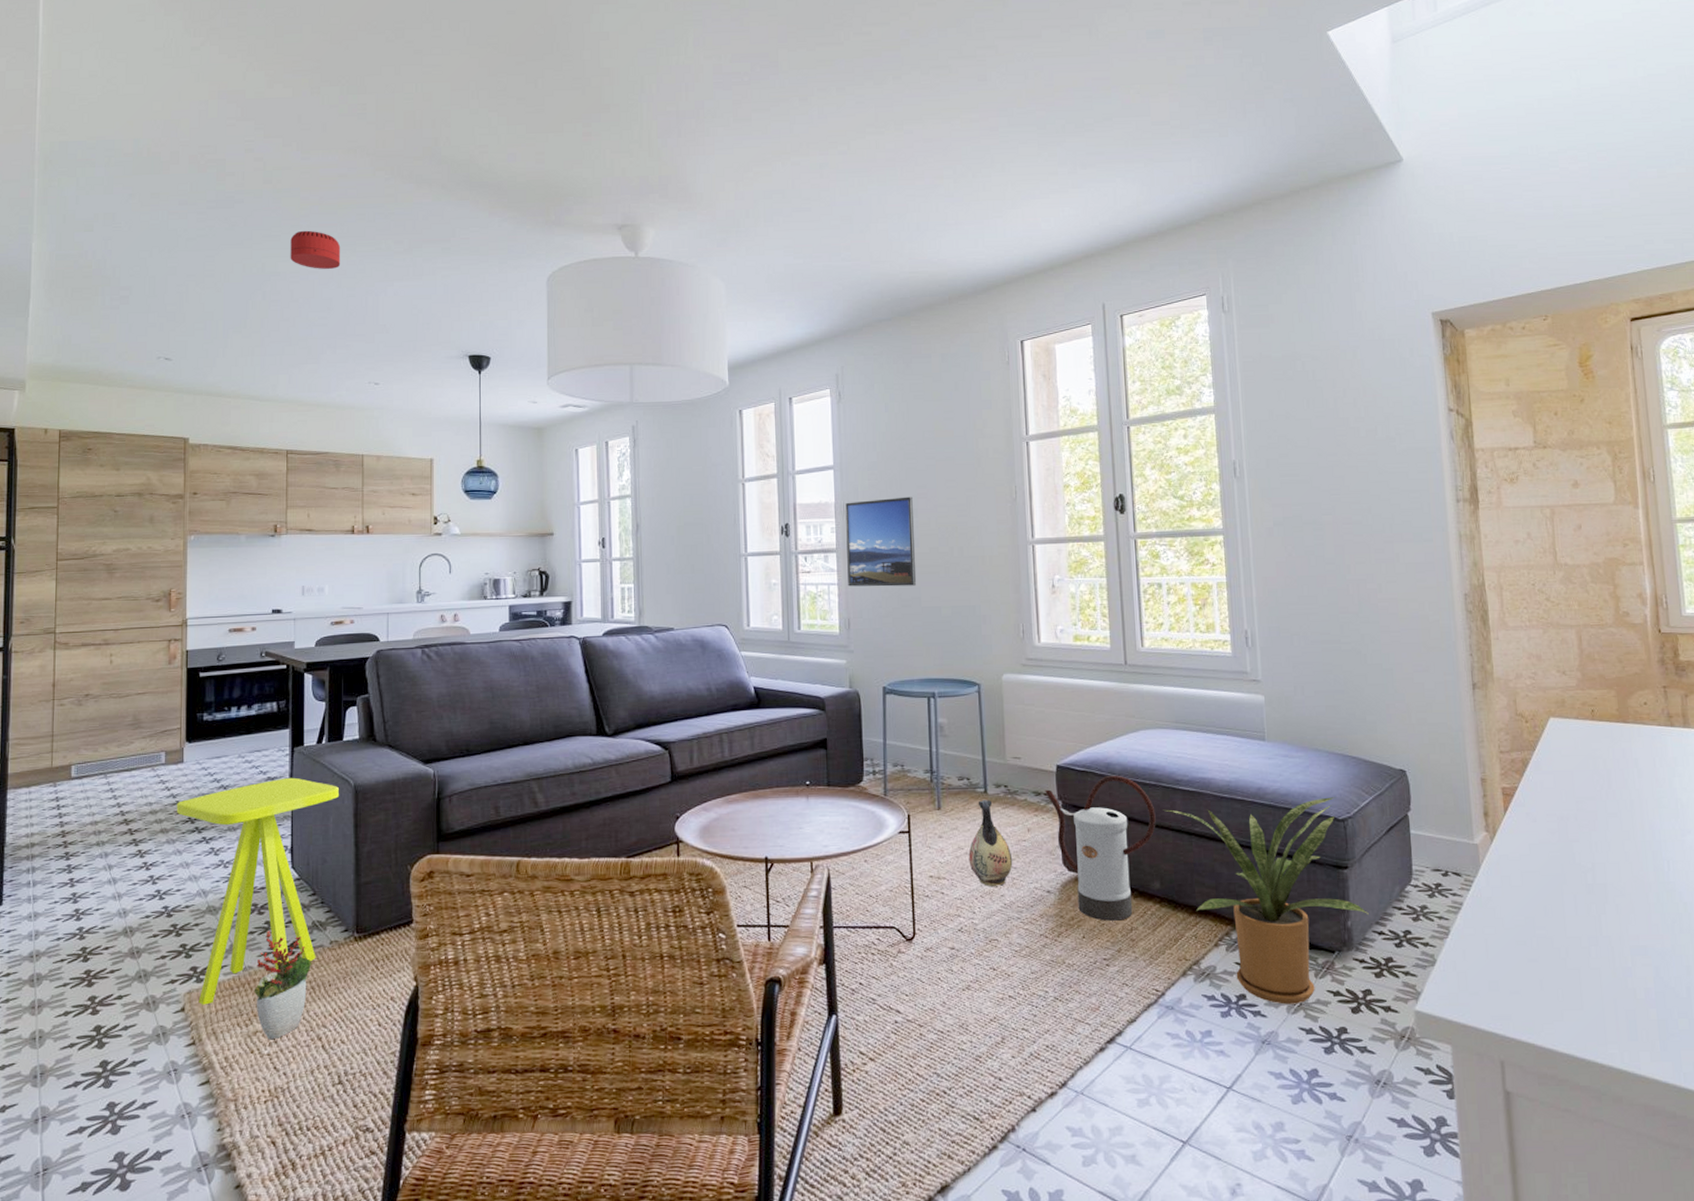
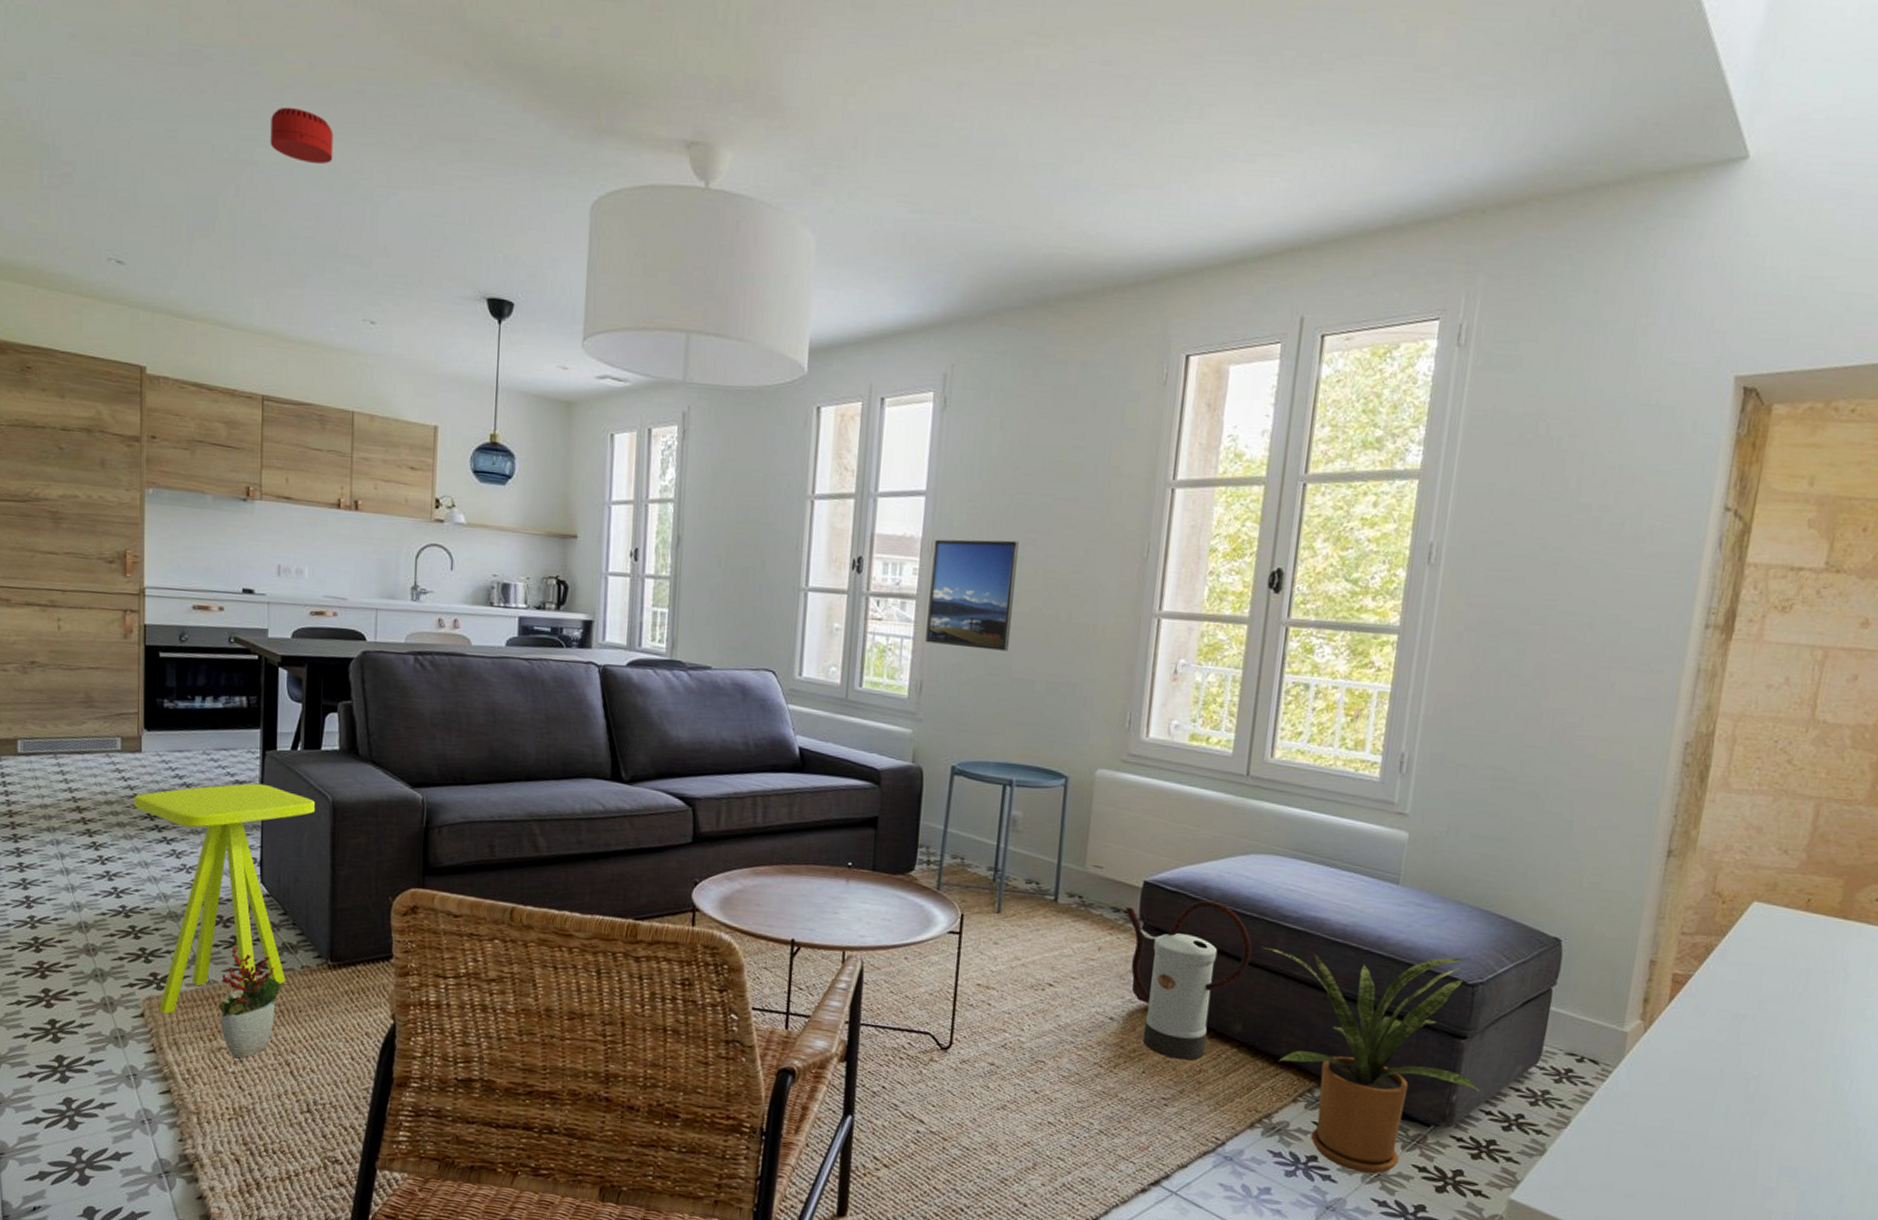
ceramic jug: present [968,800,1013,887] -> none [1024,909,1076,1006]

